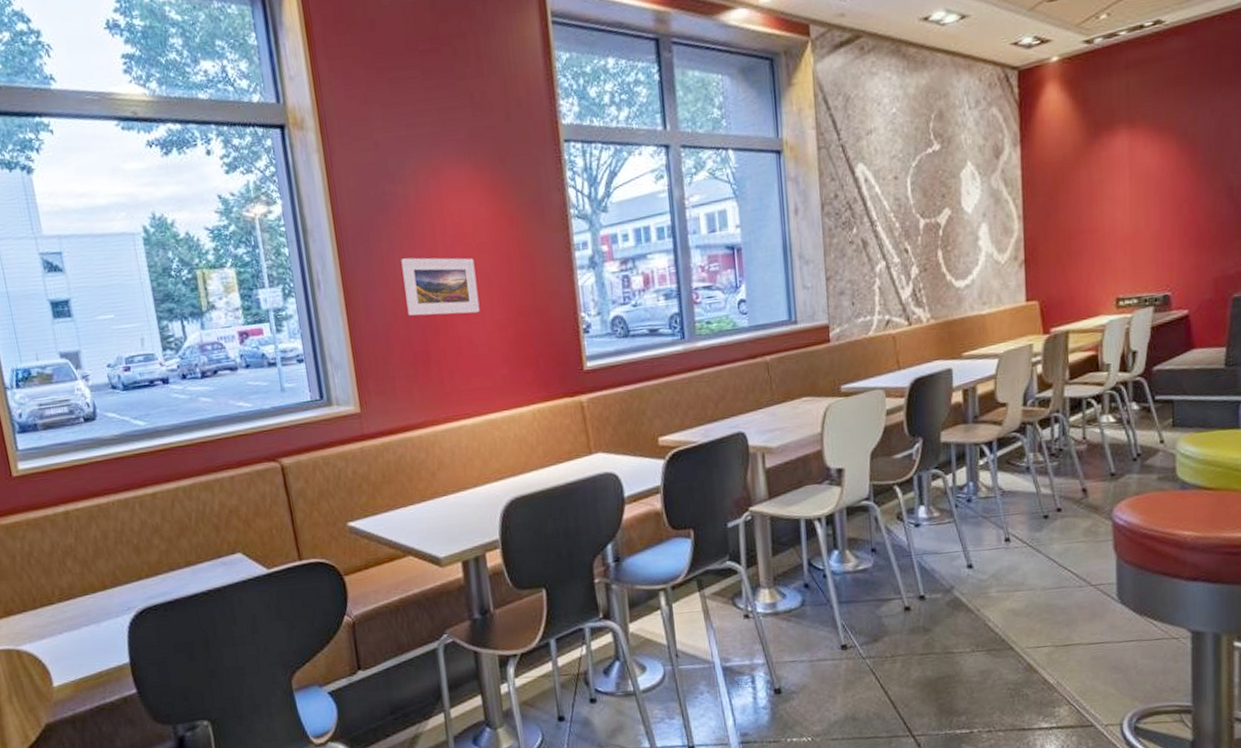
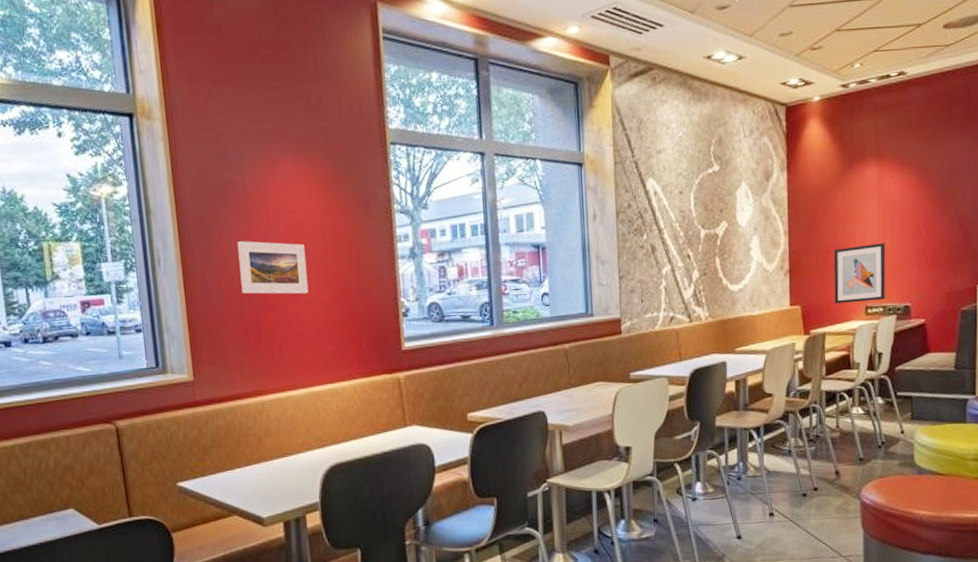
wall art: none [1077,223,1141,298] -> present [833,243,886,305]

